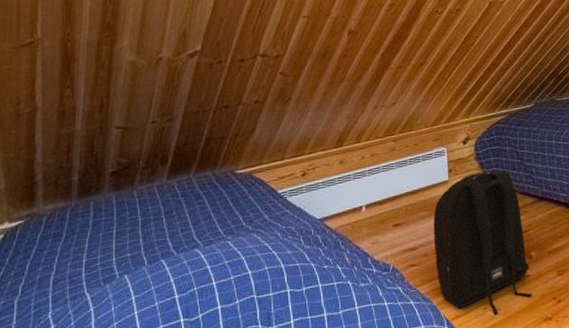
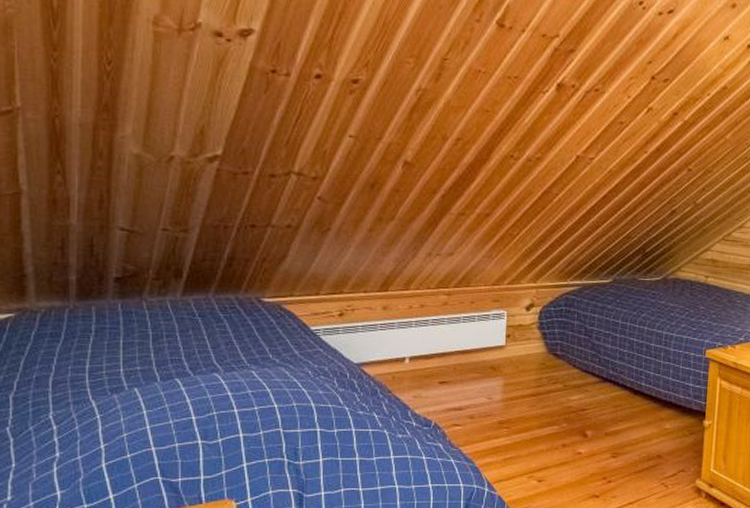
backpack: present [433,171,533,315] -> none [481,343,583,485]

